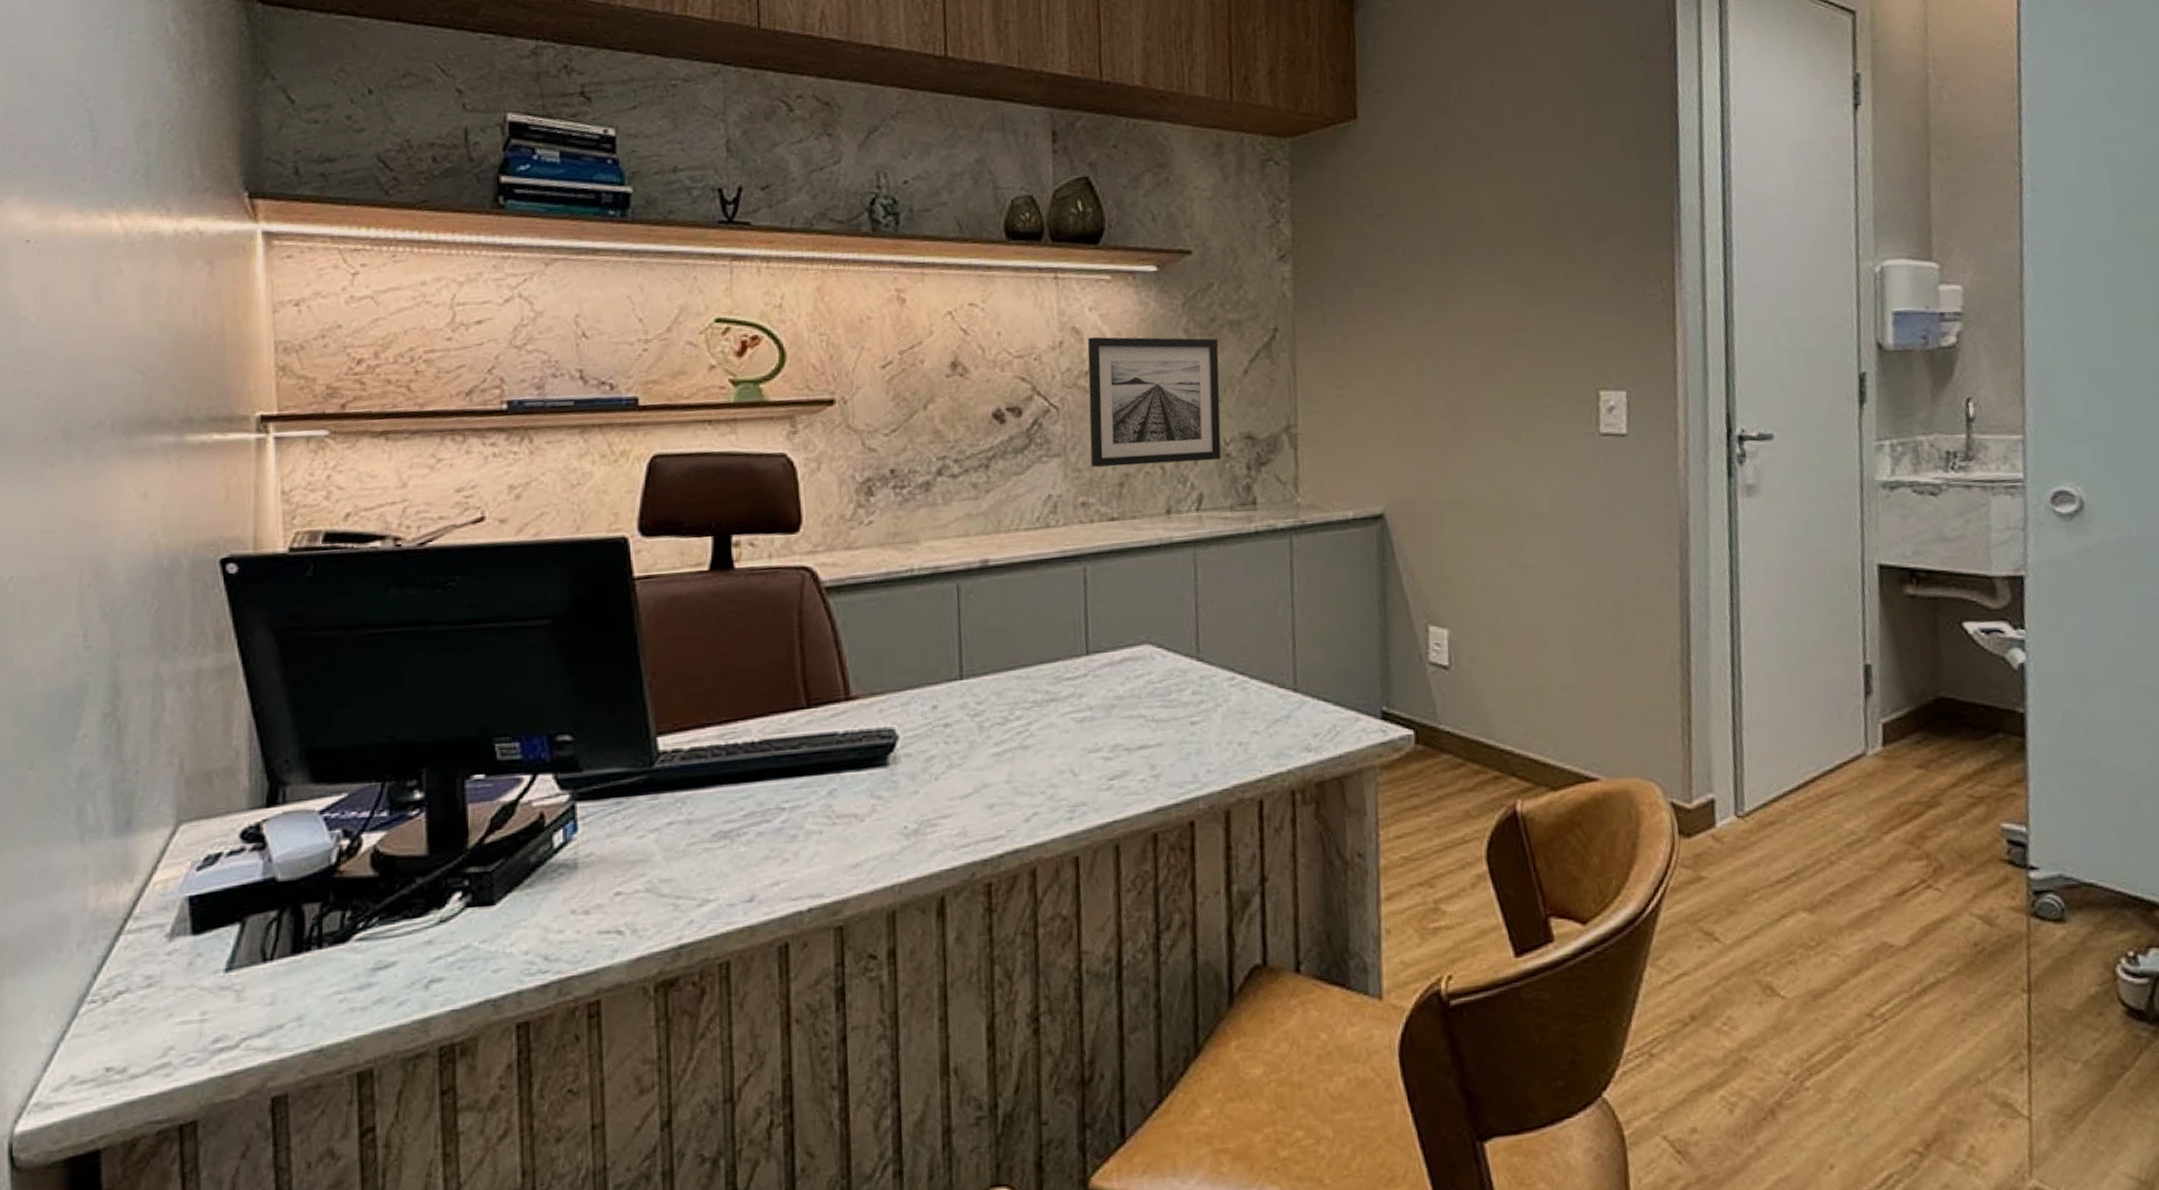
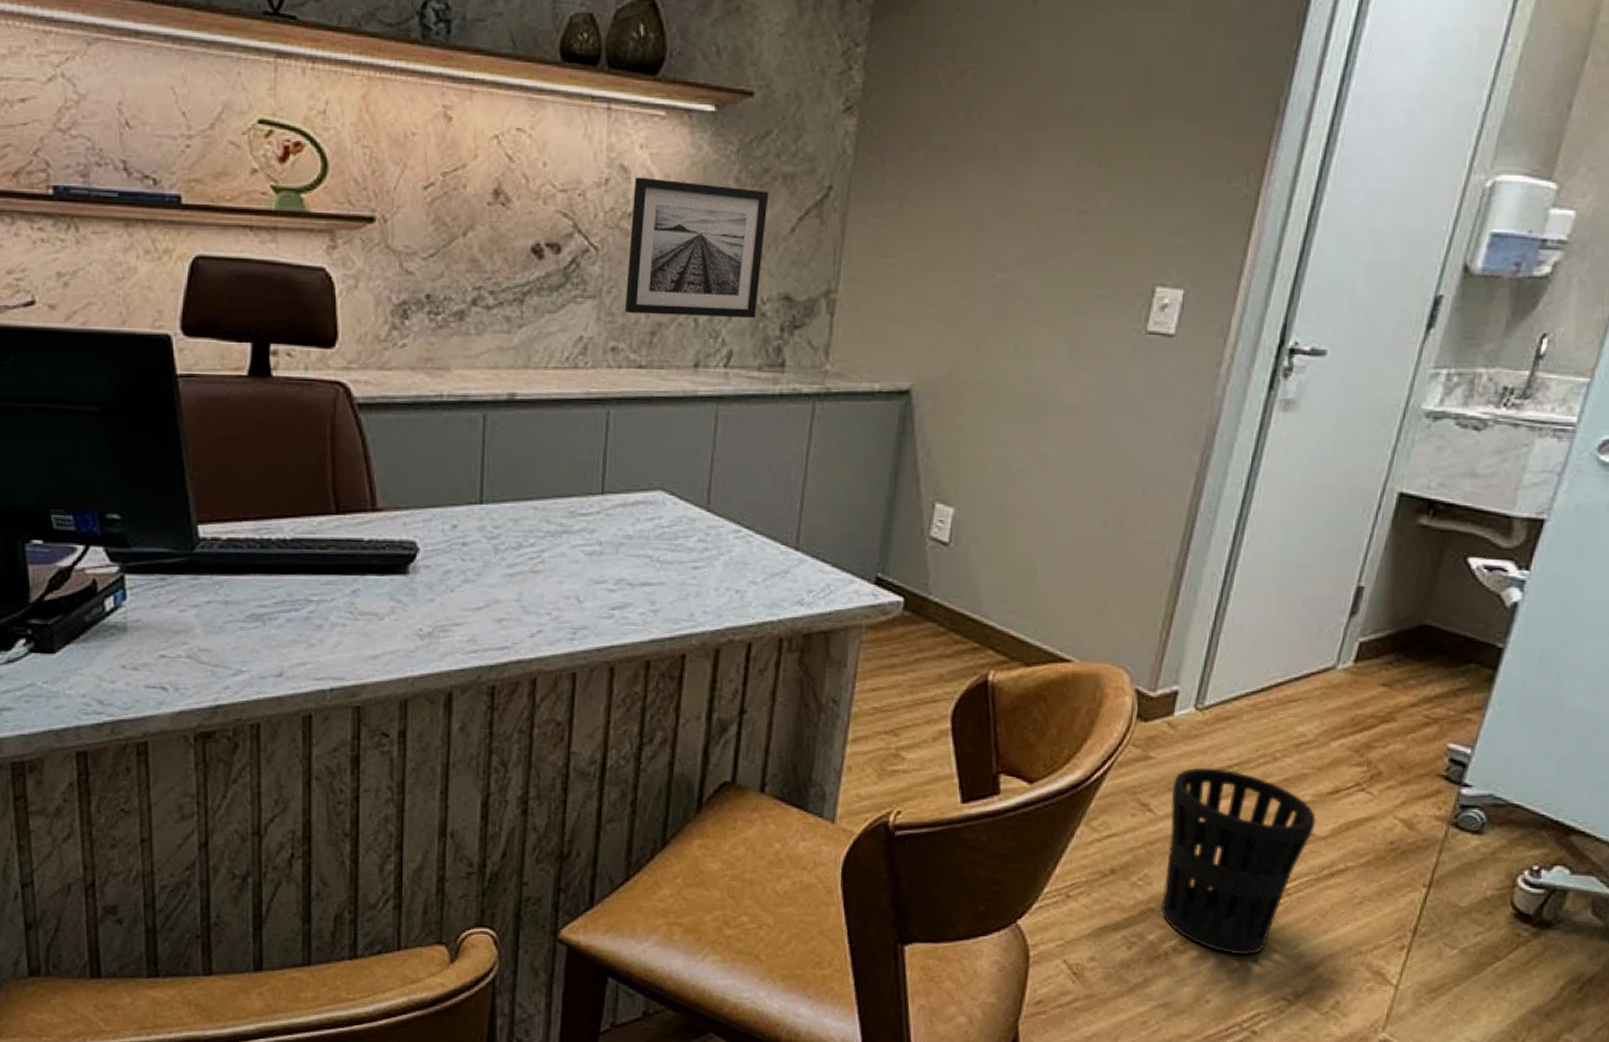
wastebasket: none [1733,881,1893,1103] -> present [1160,767,1316,955]

